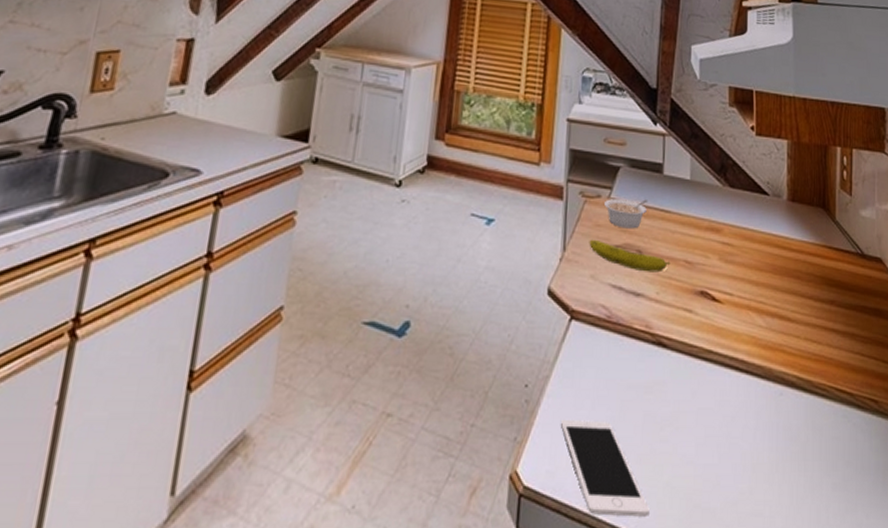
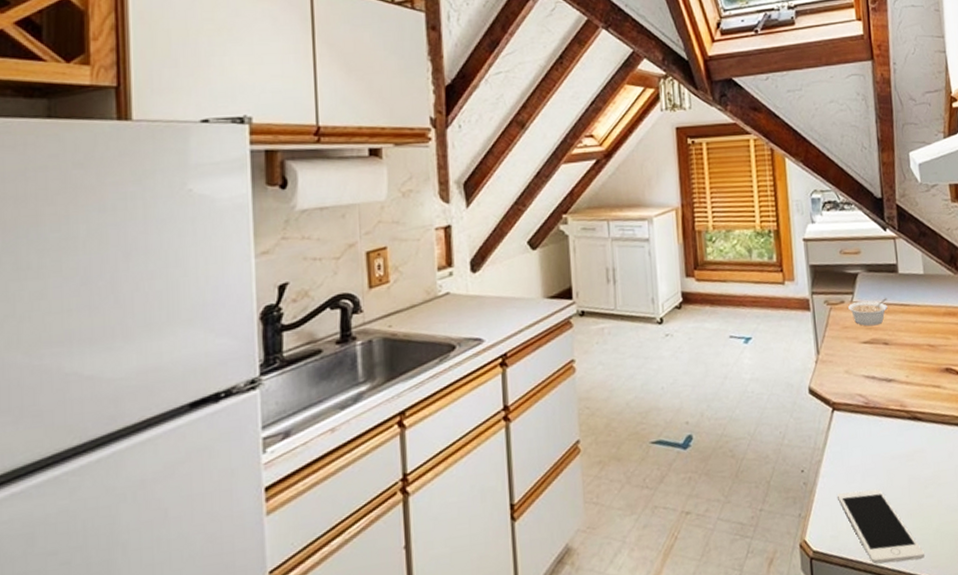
fruit: present [589,239,671,273] -> none [839,339,916,360]

